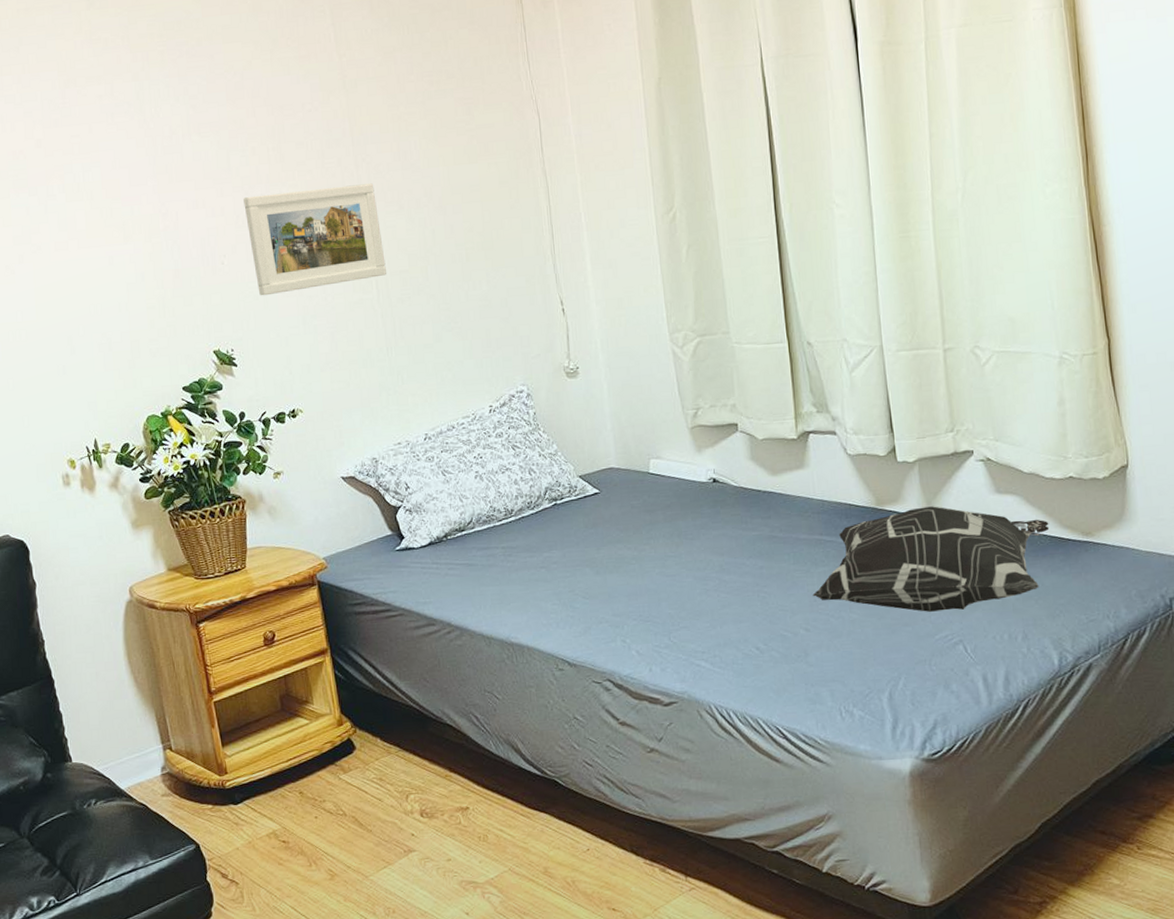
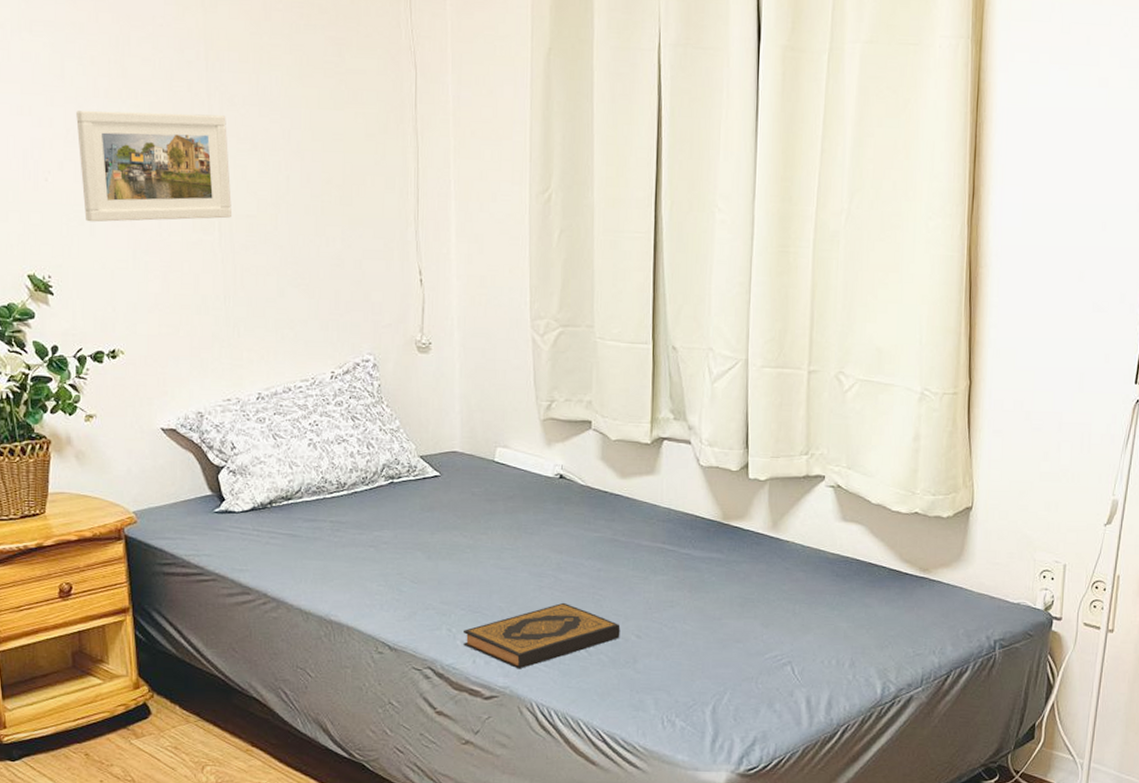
hardback book: none [637,603,789,673] -> present [463,602,620,669]
decorative pillow: present [812,506,1050,612] -> none [648,526,890,632]

